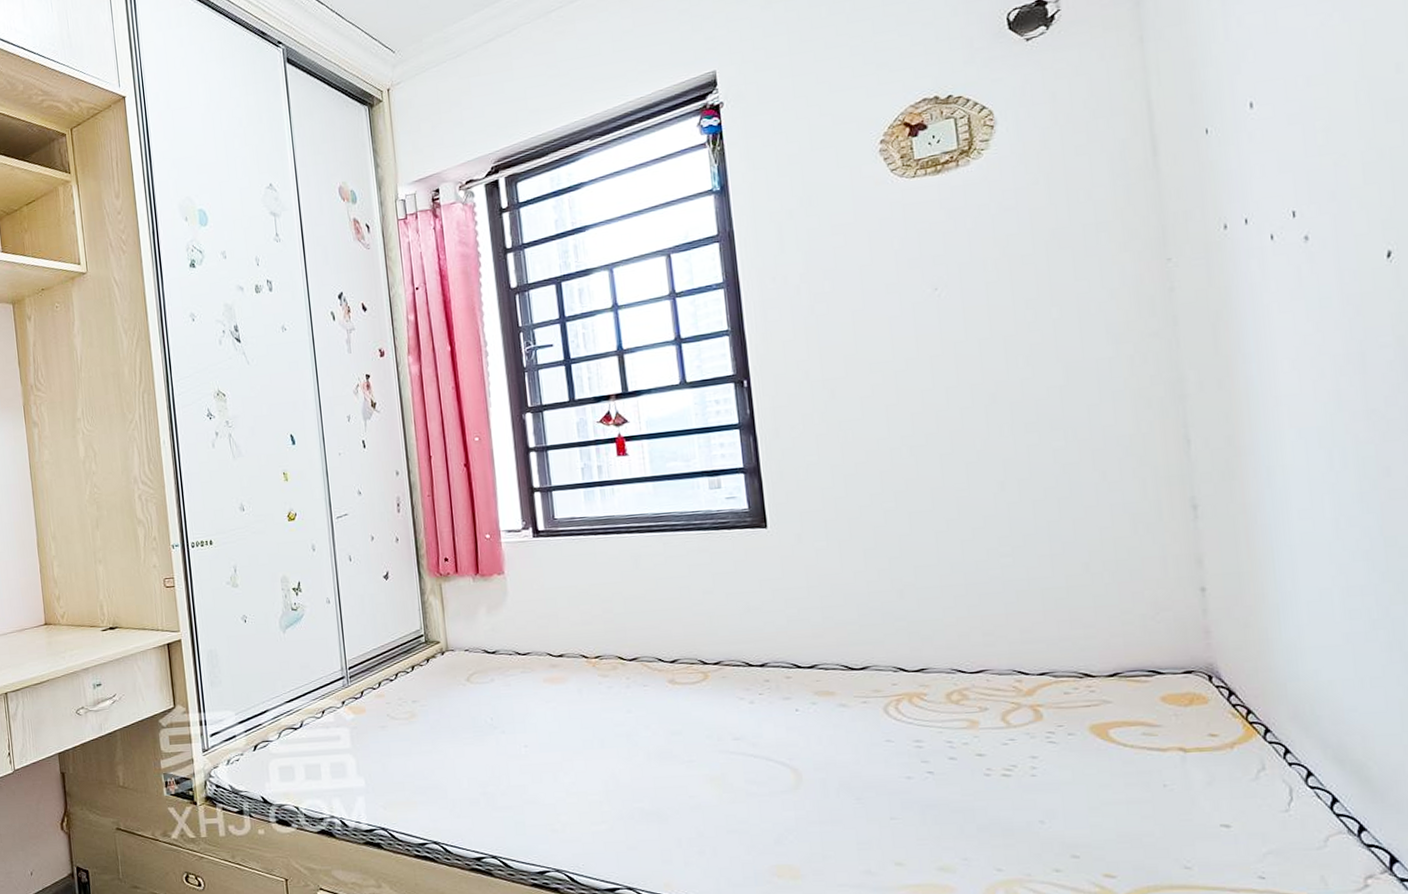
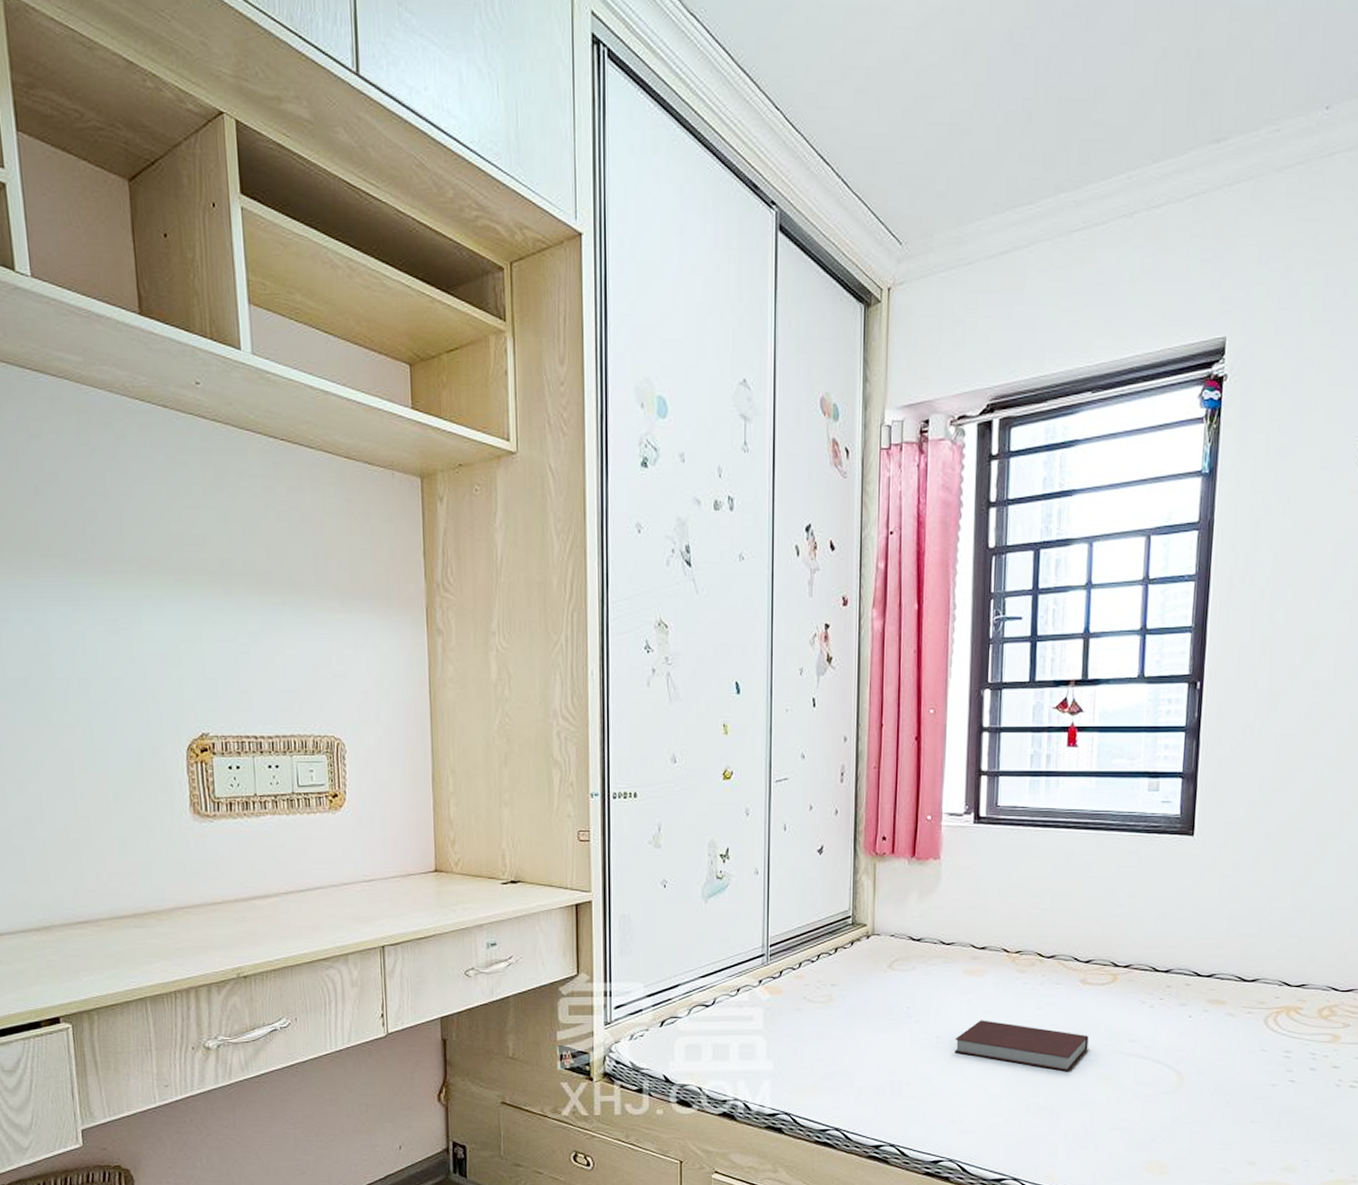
notebook: none [544,726,688,775] -> present [955,1020,1089,1072]

